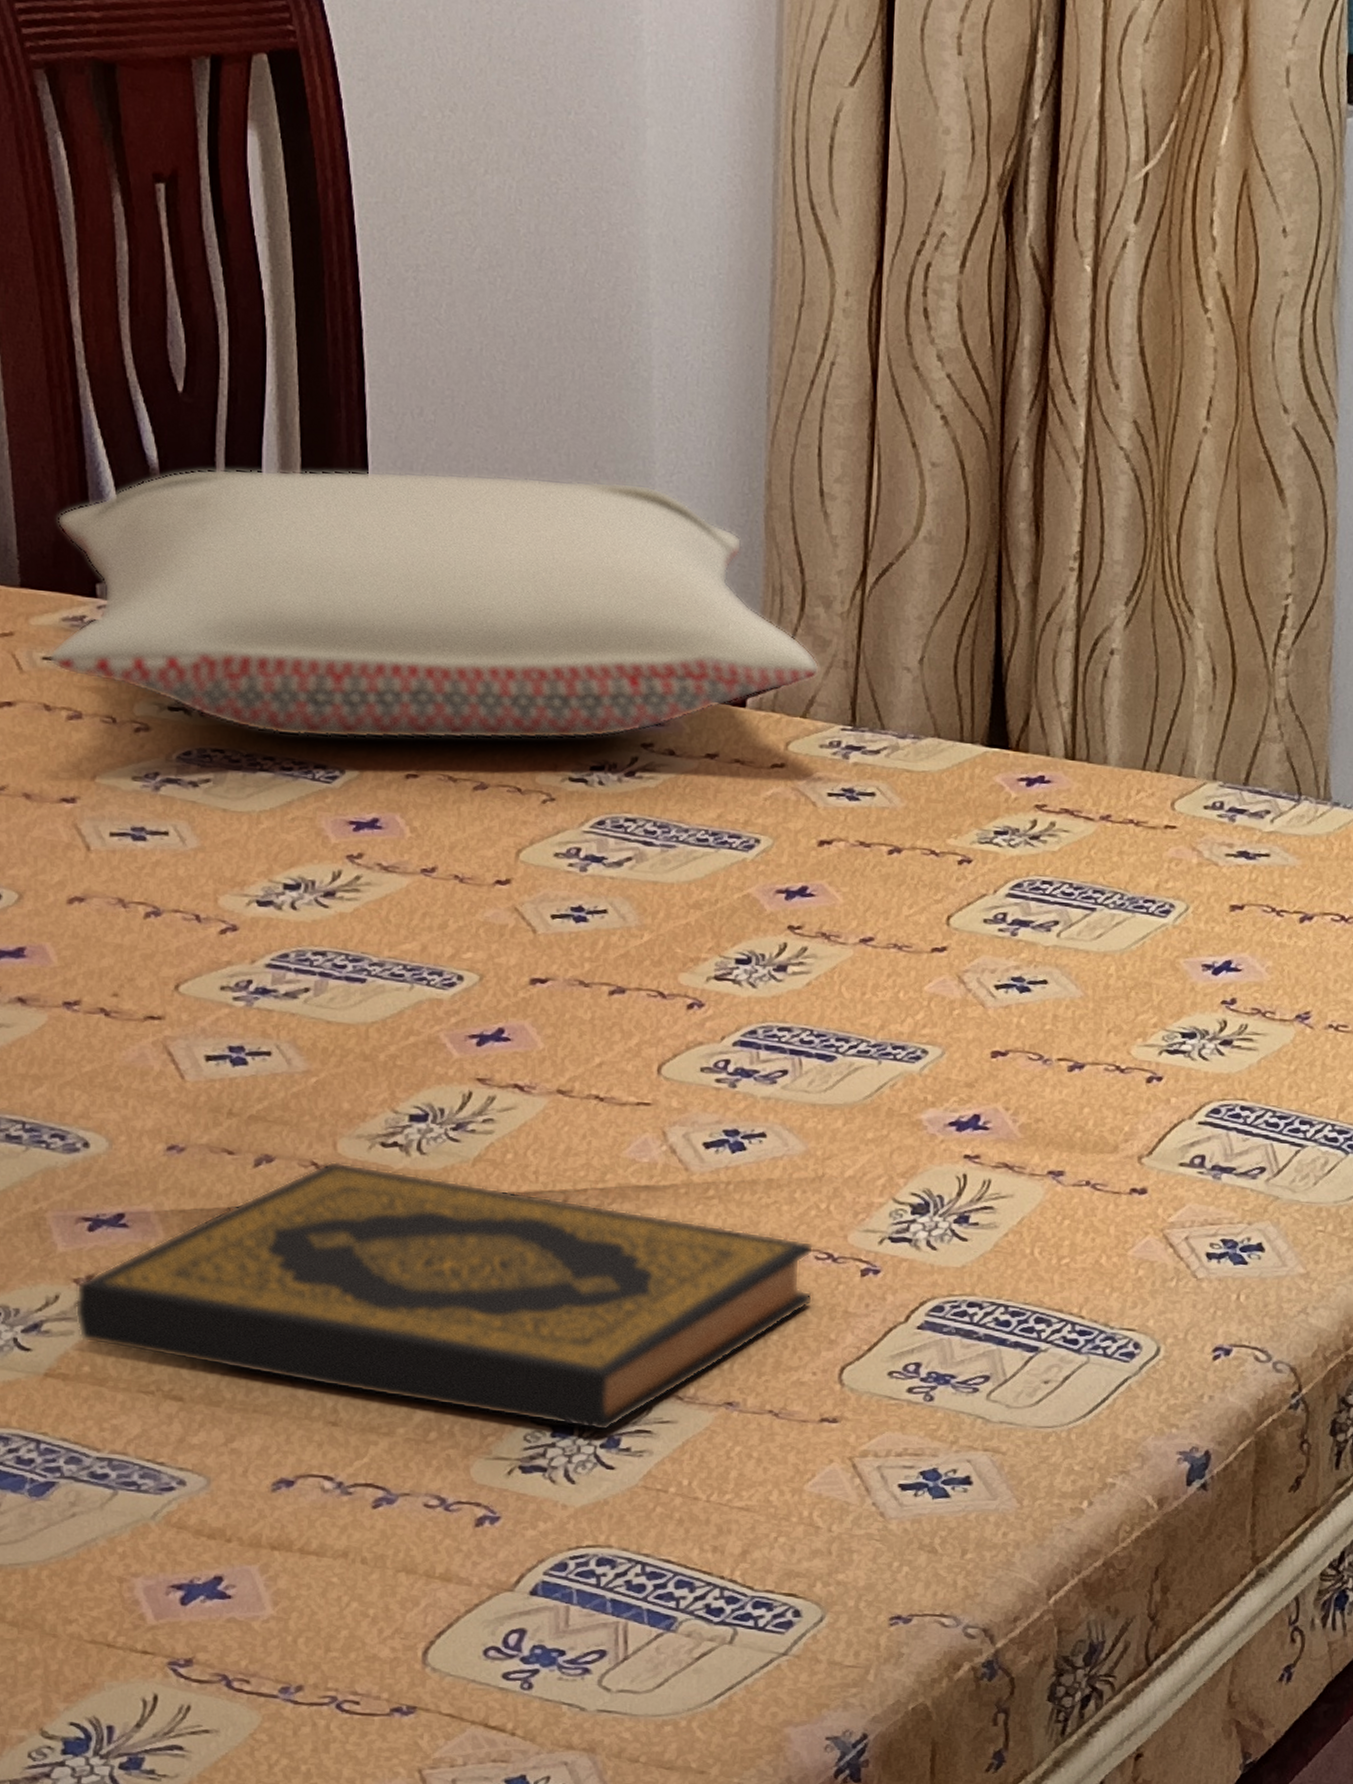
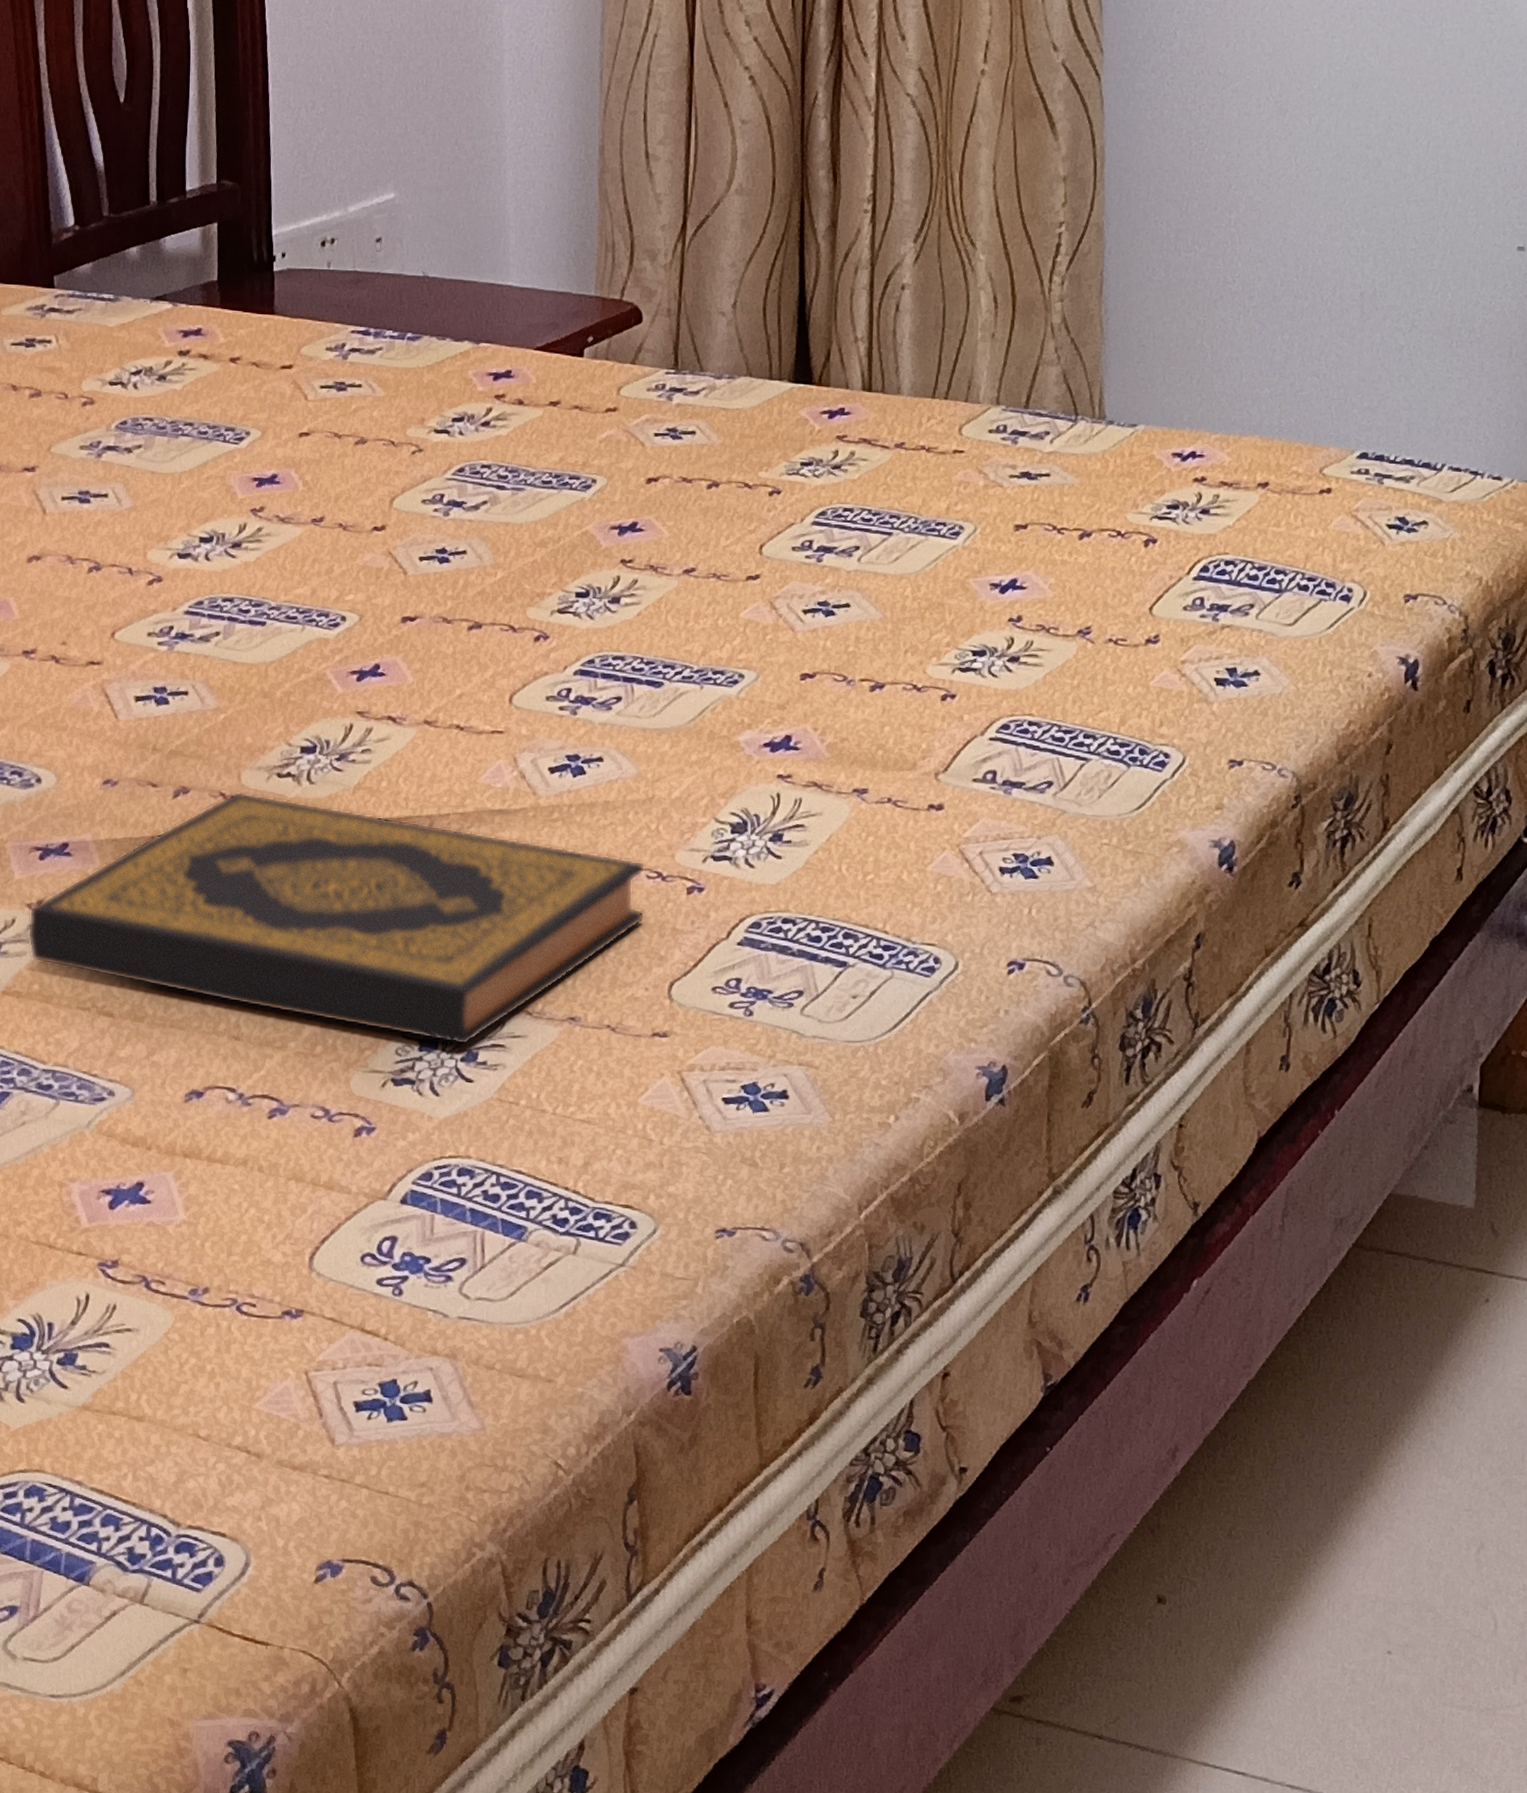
pillow: present [48,468,821,740] -> none [15,157,647,403]

